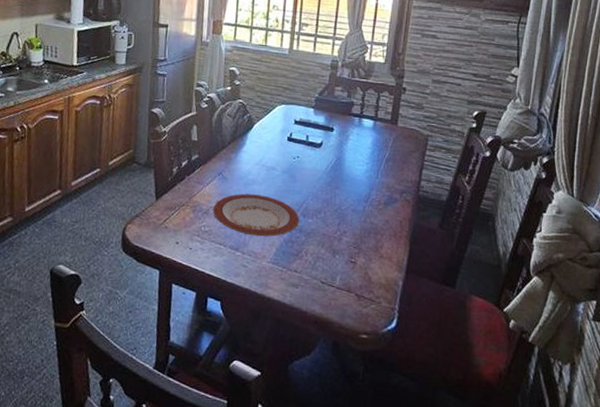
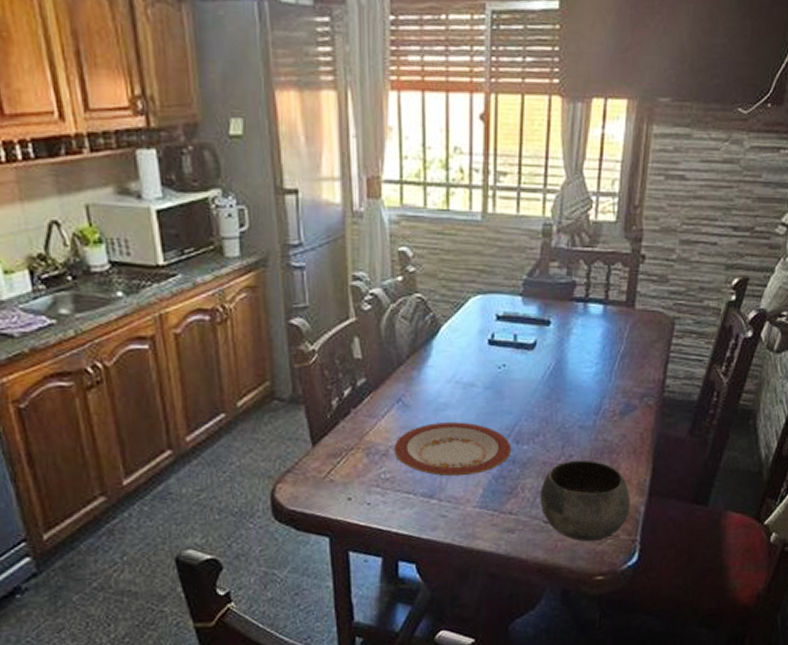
bowl: none [319,235,391,305] -> present [540,459,630,542]

